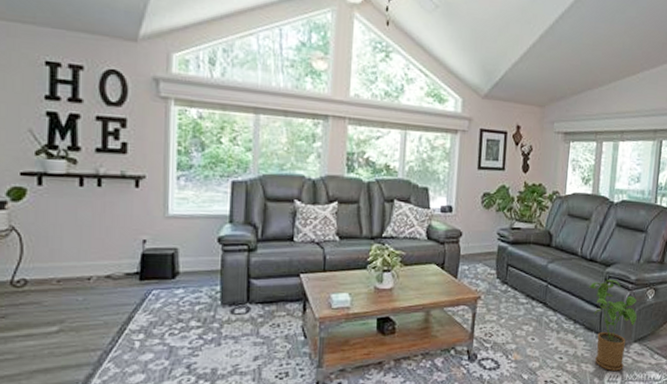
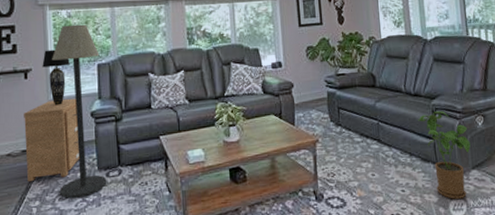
nightstand: none [130,217,201,311] -> present [24,98,79,182]
table lamp: none [160,155,197,225] -> present [42,49,70,106]
floor lamp: none [172,127,236,334] -> present [52,24,107,199]

